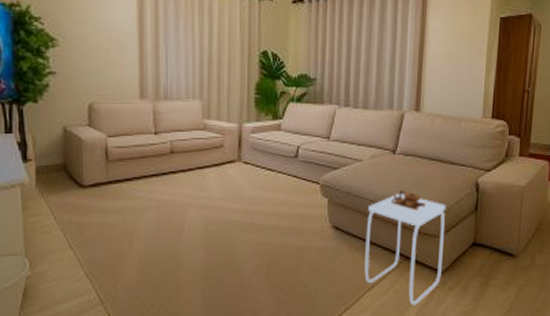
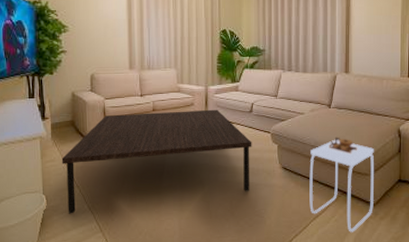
coffee table: none [49,153,297,282] -> present [61,109,252,214]

